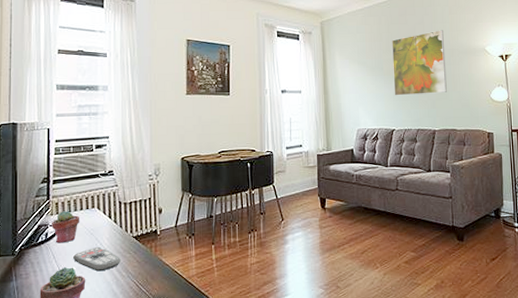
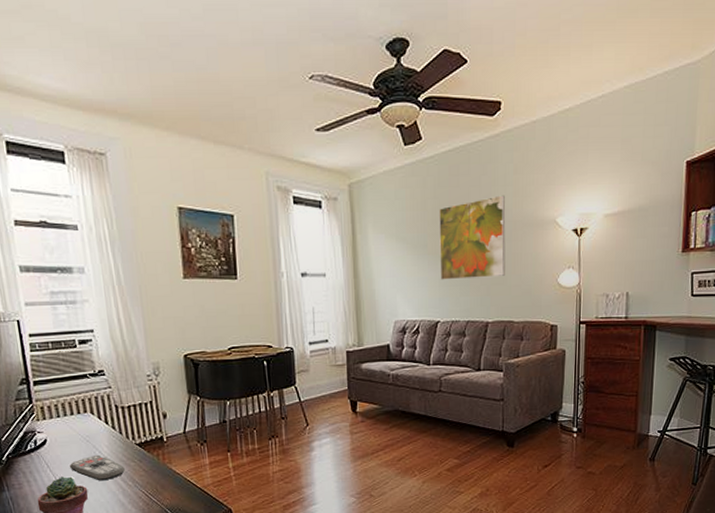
potted succulent: present [52,211,80,243] -> none [39,416,73,452]

